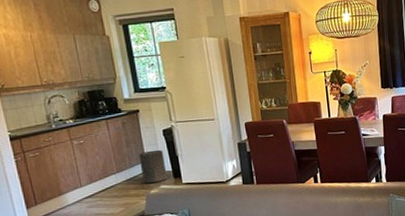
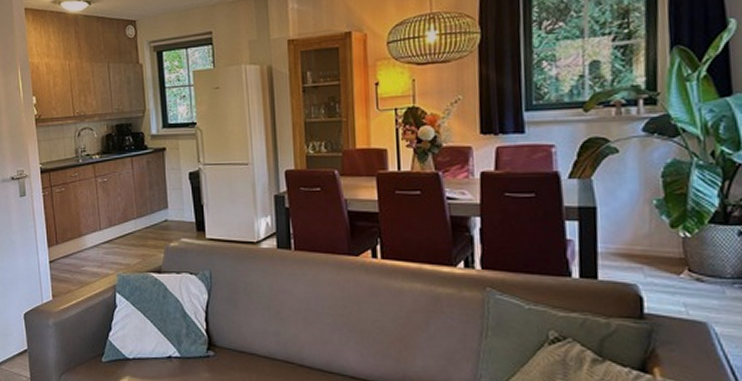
trash can: present [138,149,168,183] -> none [161,195,190,233]

